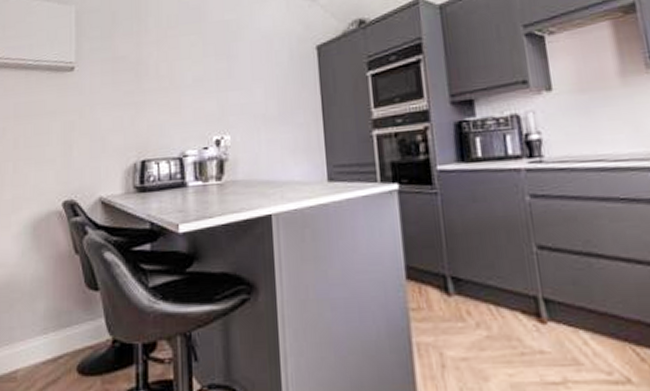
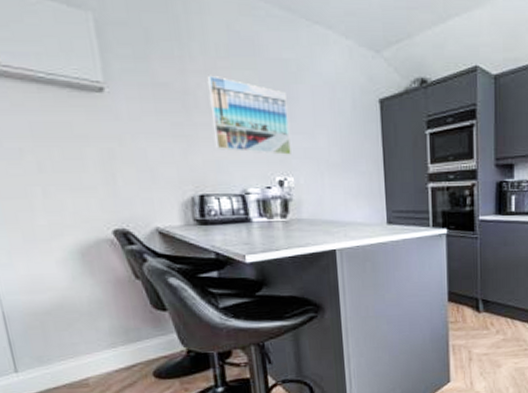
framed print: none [158,44,229,114] -> present [206,75,291,155]

